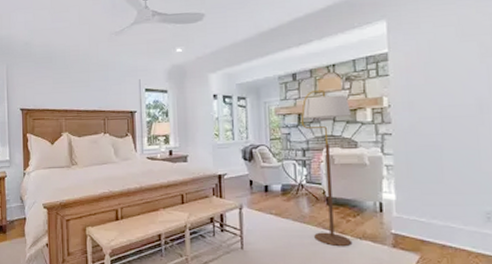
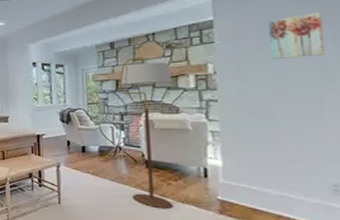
wall art: none [435,47,481,93] -> present [268,12,325,59]

